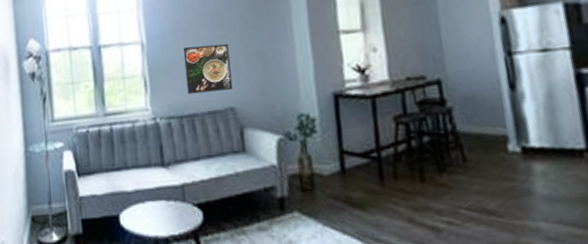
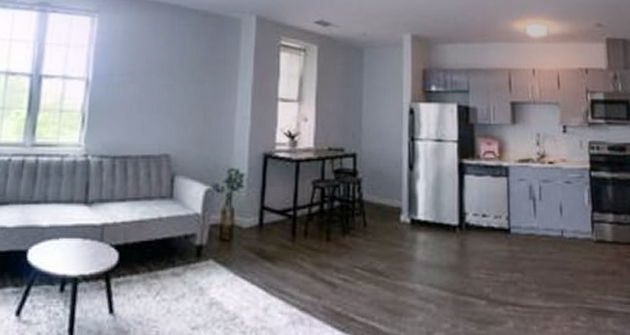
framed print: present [183,43,233,95] -> none [125,91,174,137]

